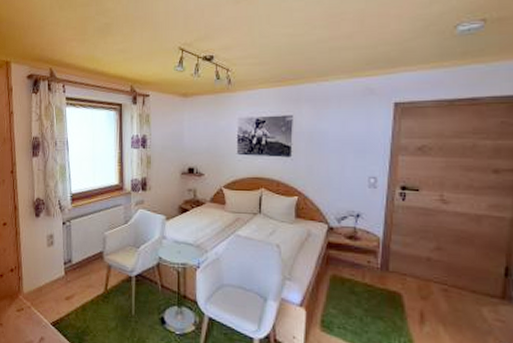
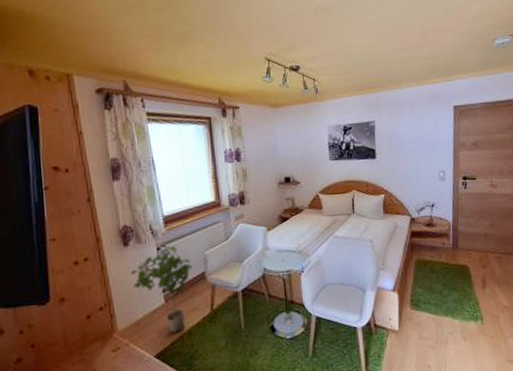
potted plant: none [39,222,91,306] -> present [131,245,192,334]

